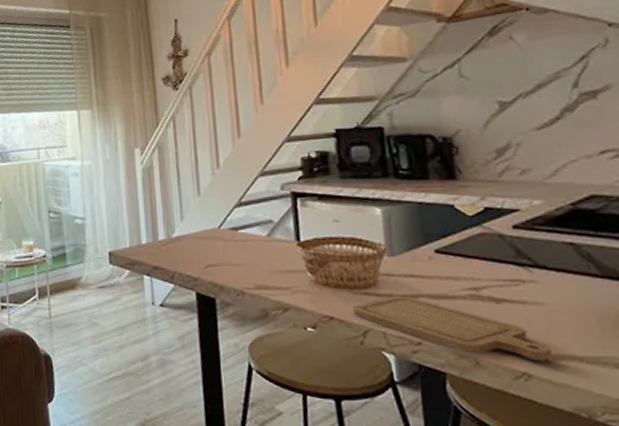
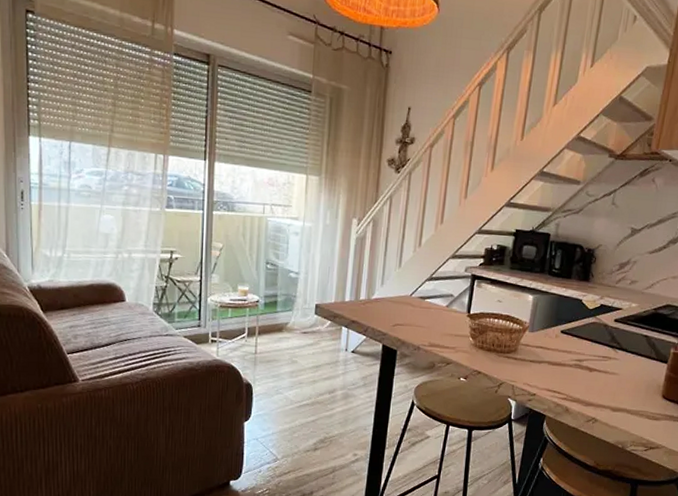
chopping board: present [352,296,553,361] -> none [495,360,614,411]

